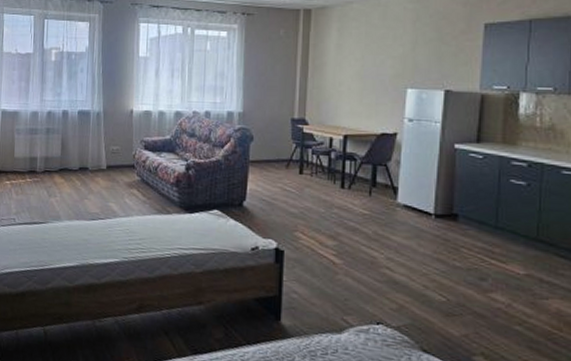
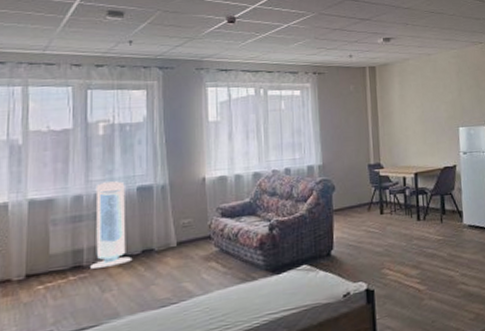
air purifier: none [42,103,72,177] -> present [90,181,133,269]

